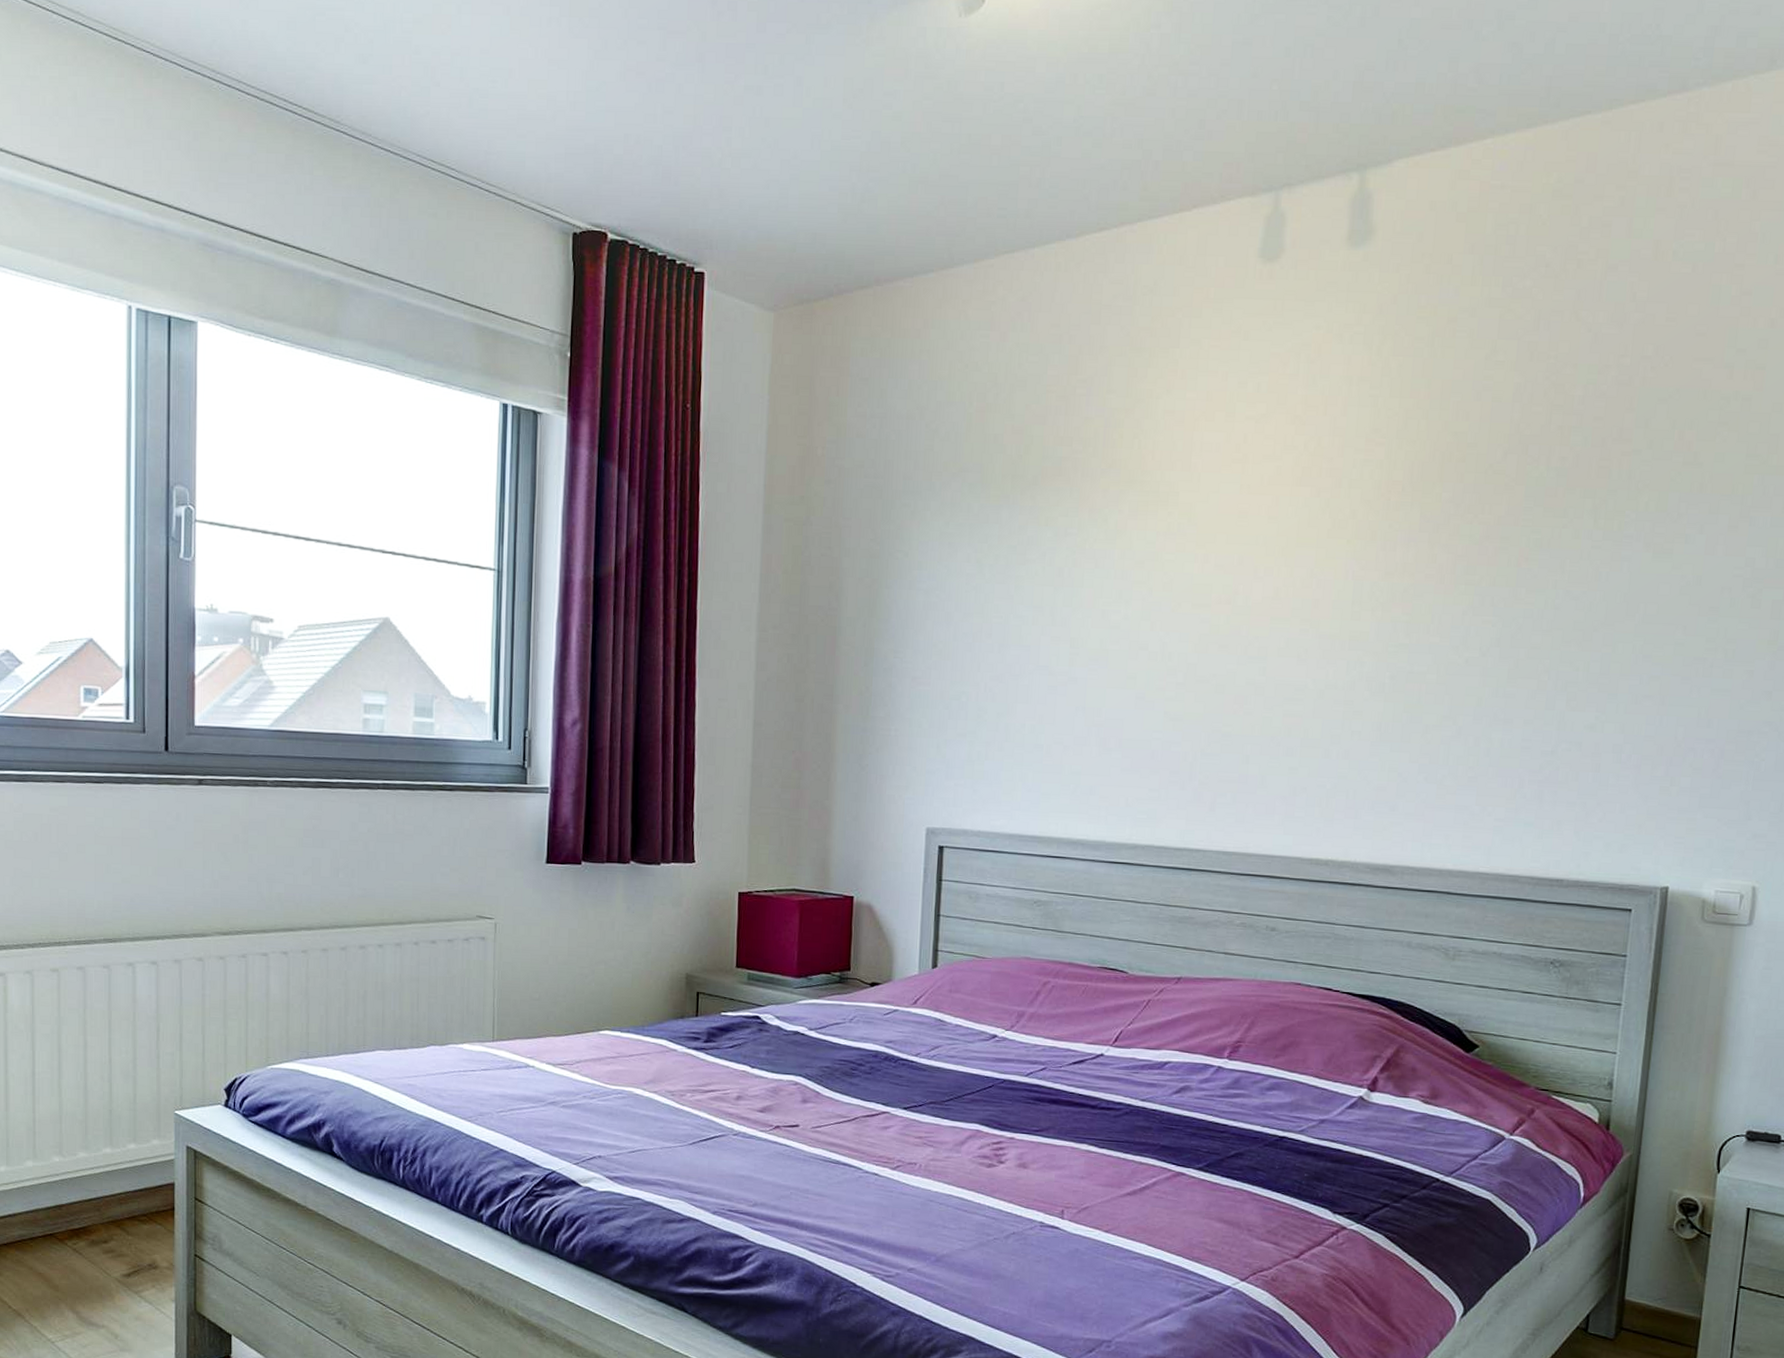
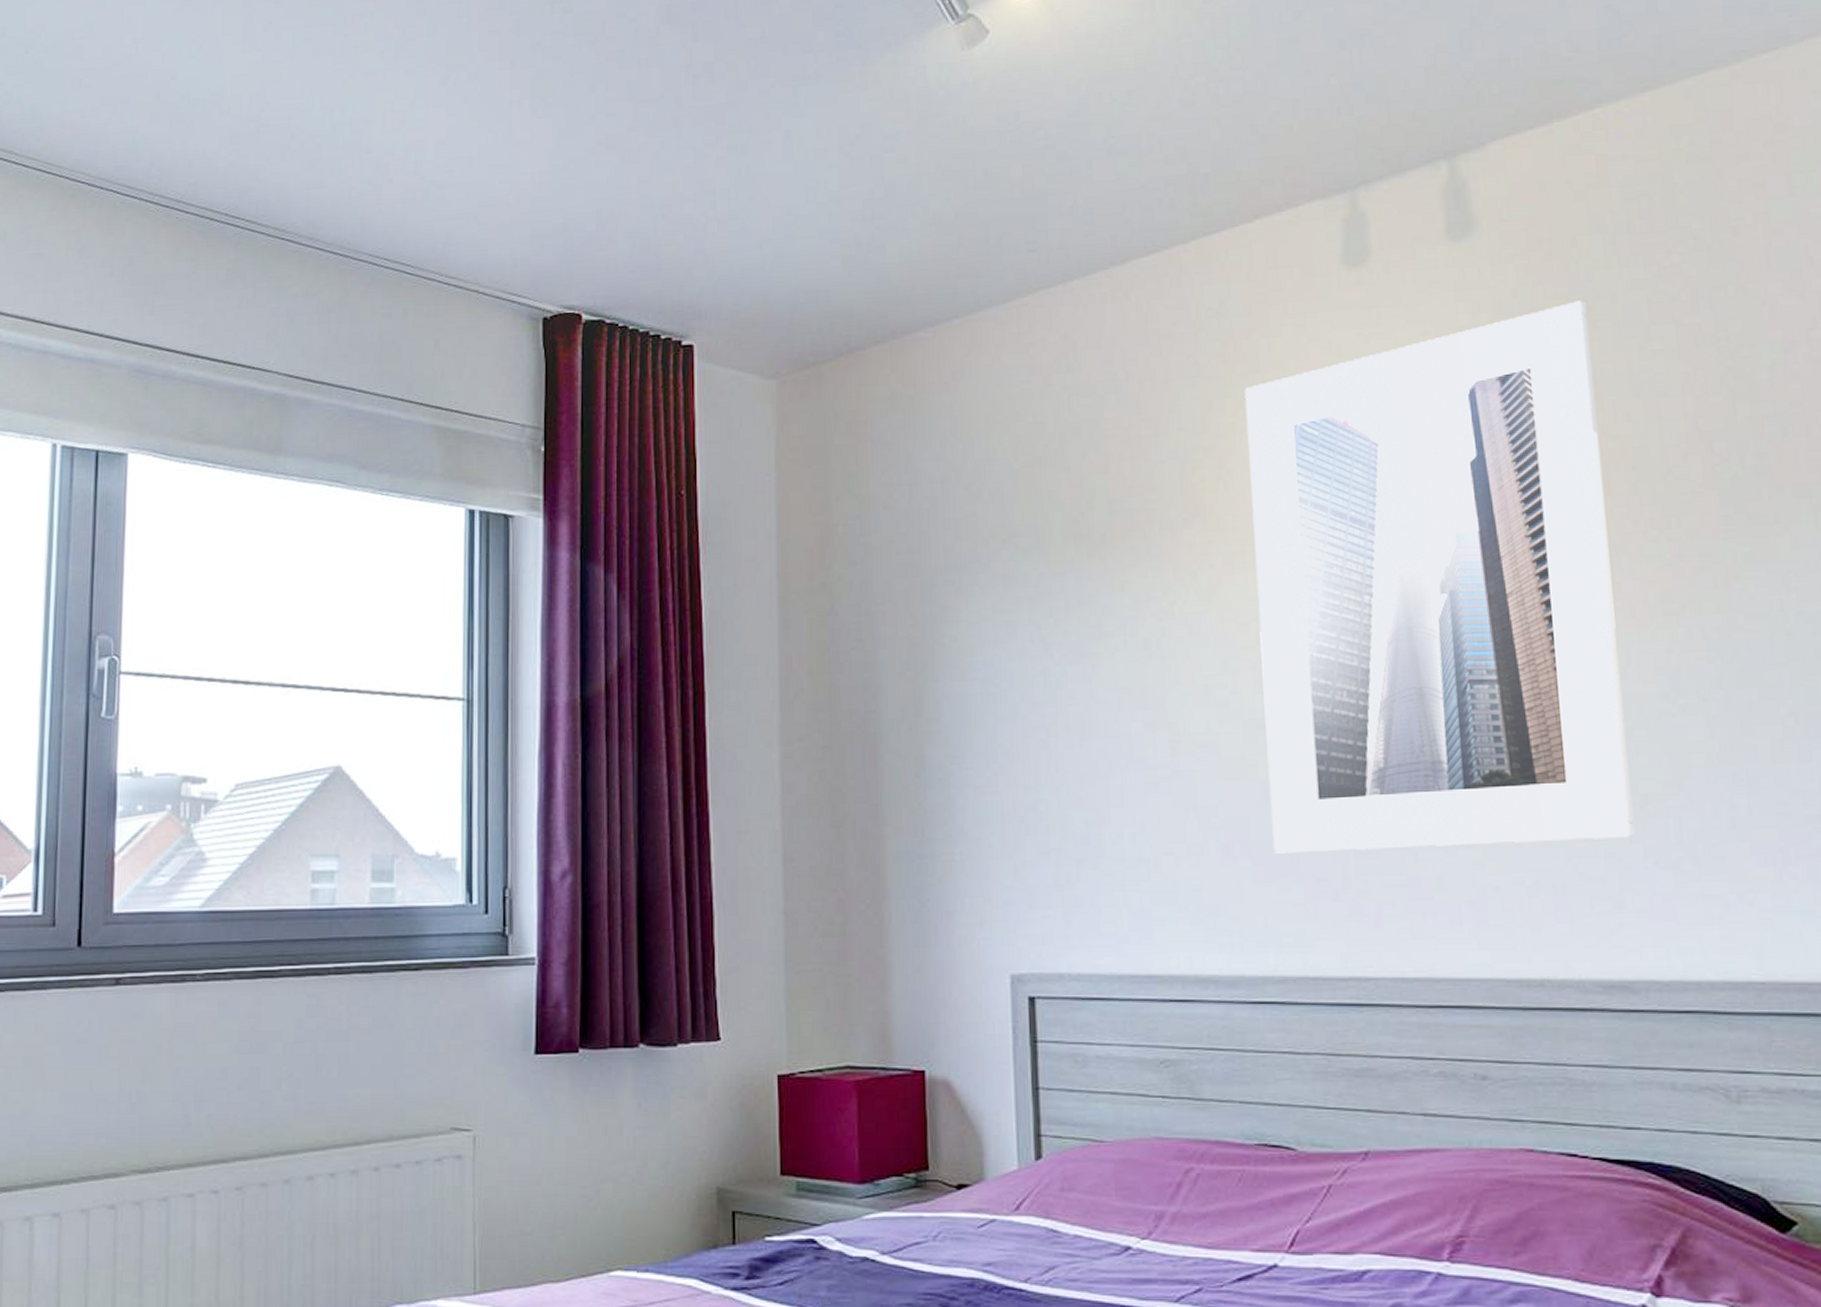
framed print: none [1140,311,1450,758] -> present [1244,300,1634,854]

